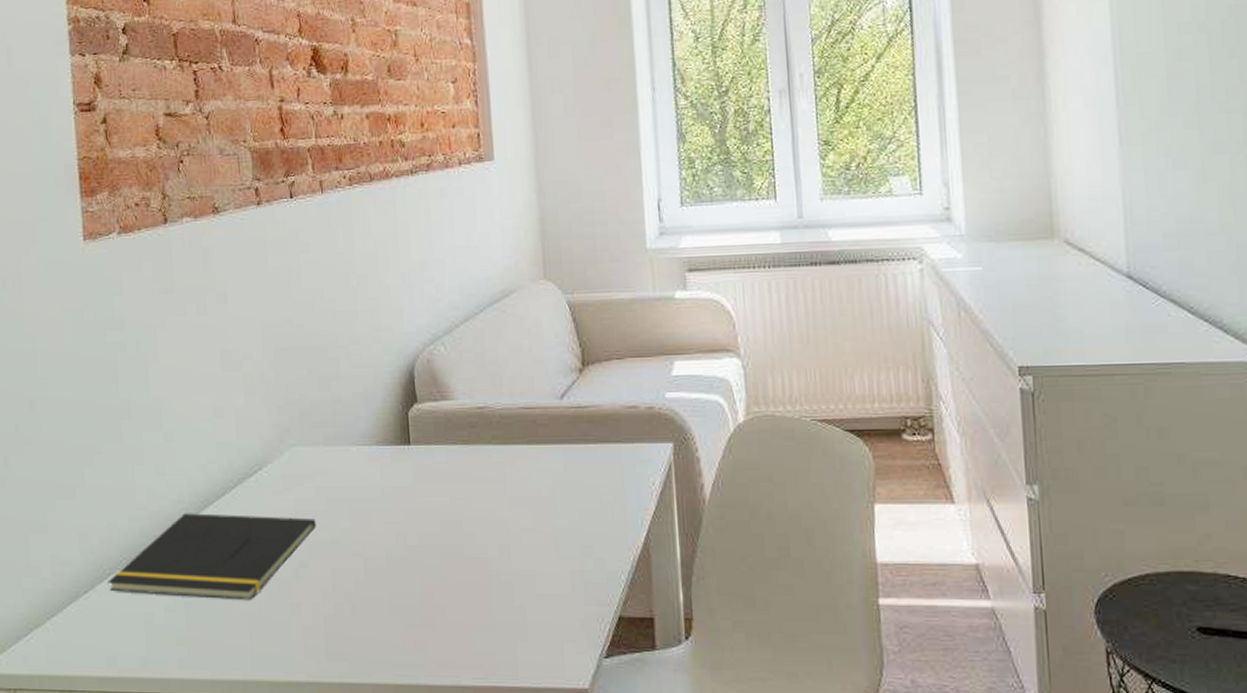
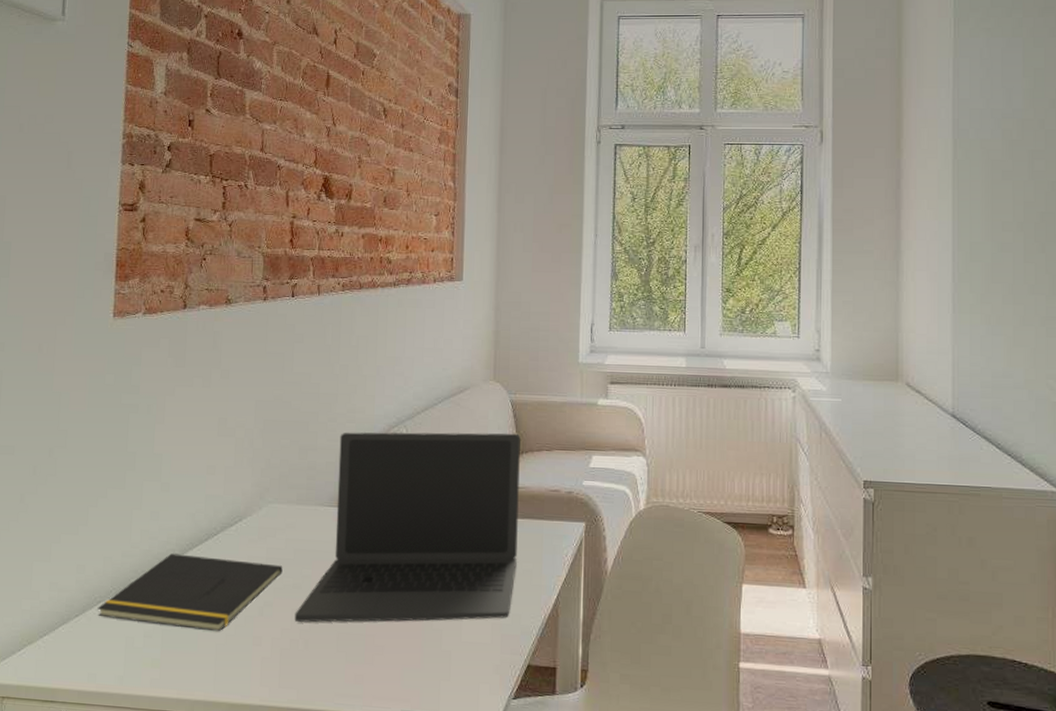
laptop: none [336,341,594,583] -> present [294,432,521,623]

